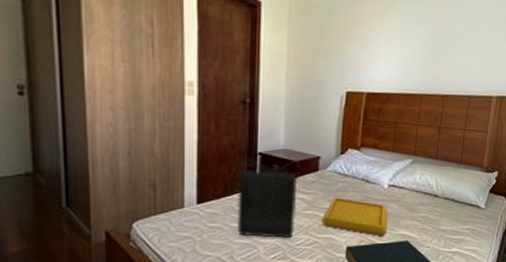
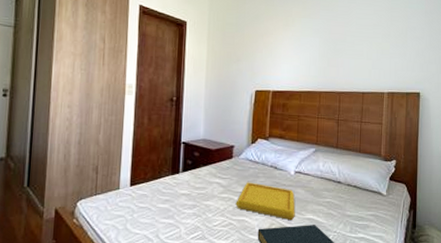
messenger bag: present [237,159,300,239] -> none [162,147,217,220]

